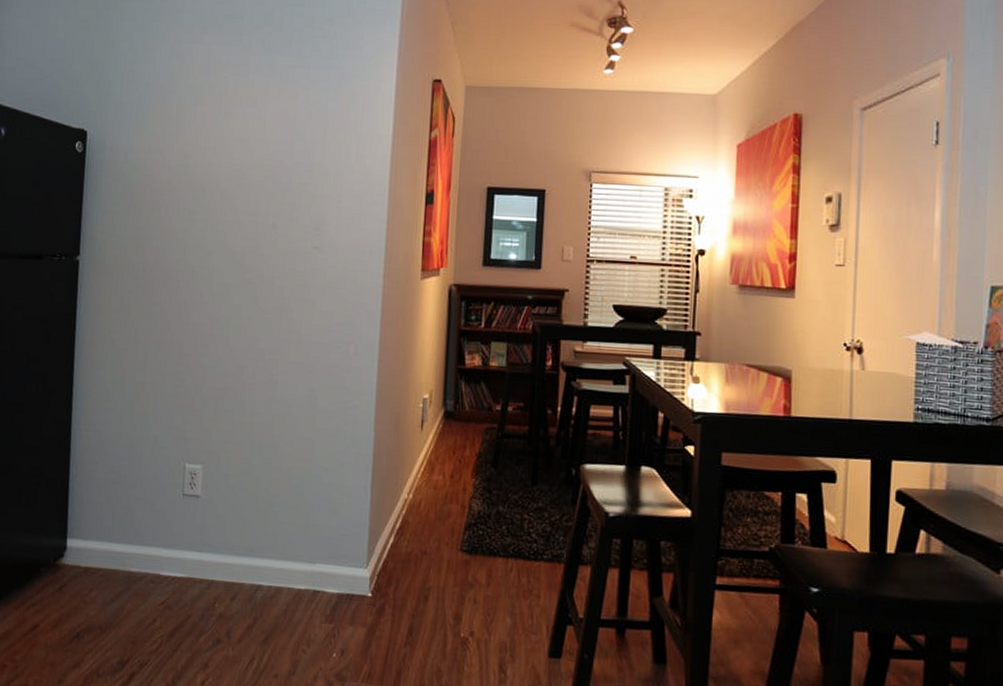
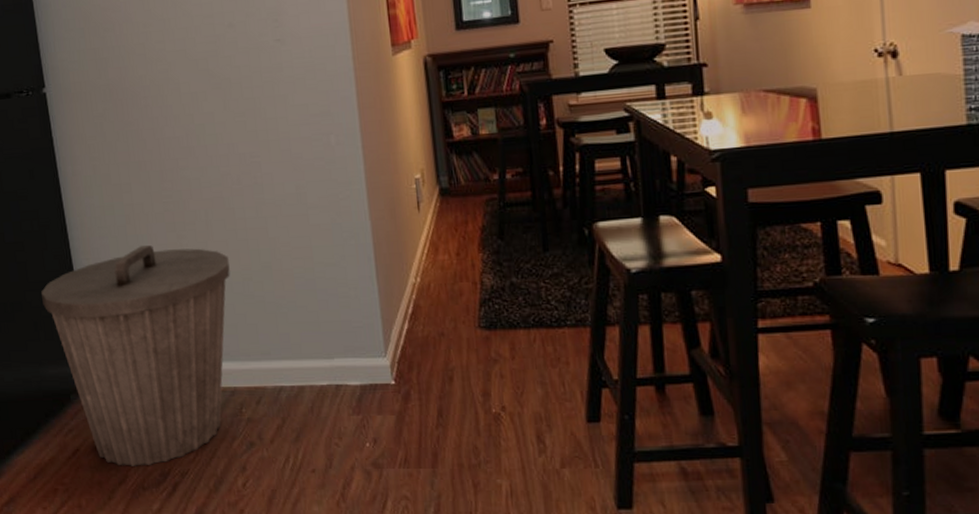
trash can: none [31,425,230,651] -> present [40,245,231,466]

